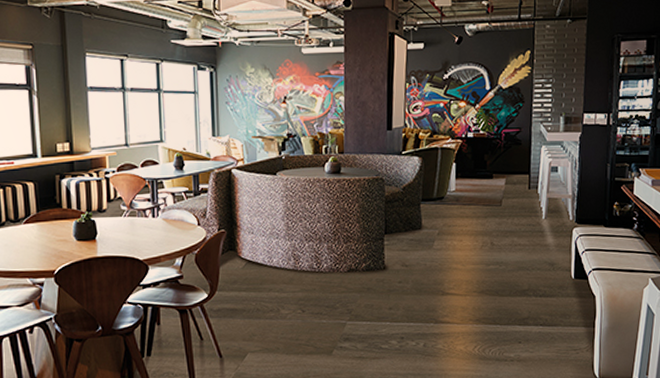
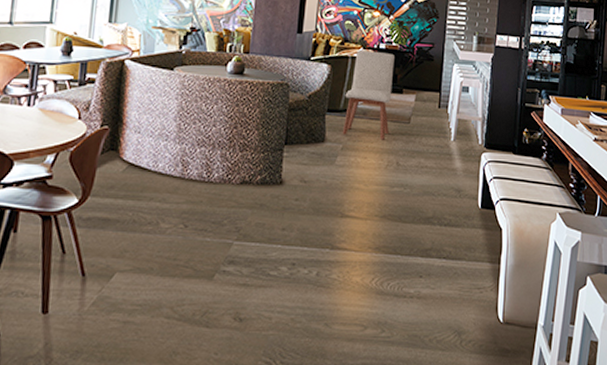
chair: none [437,140,483,223] -> present [342,50,394,140]

